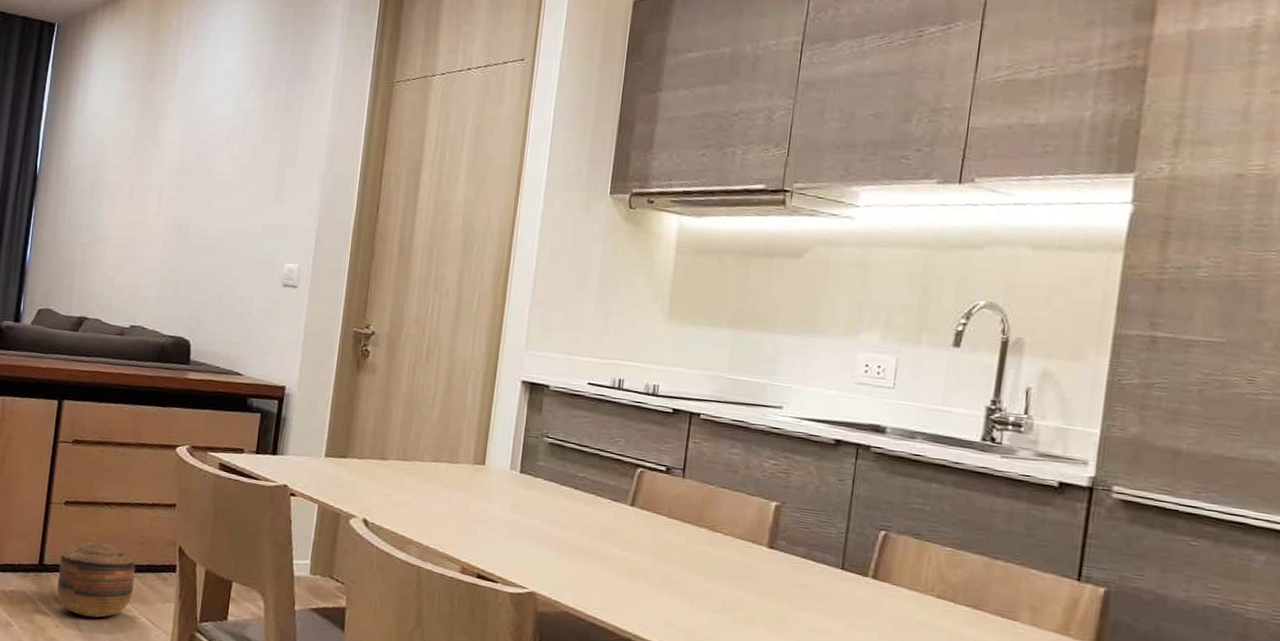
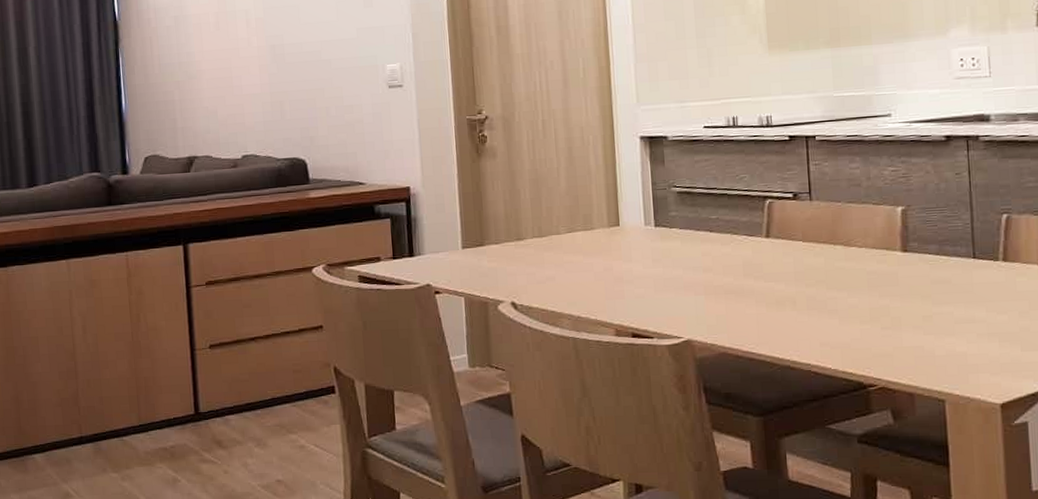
basket: present [57,541,136,618] -> none [215,379,296,456]

